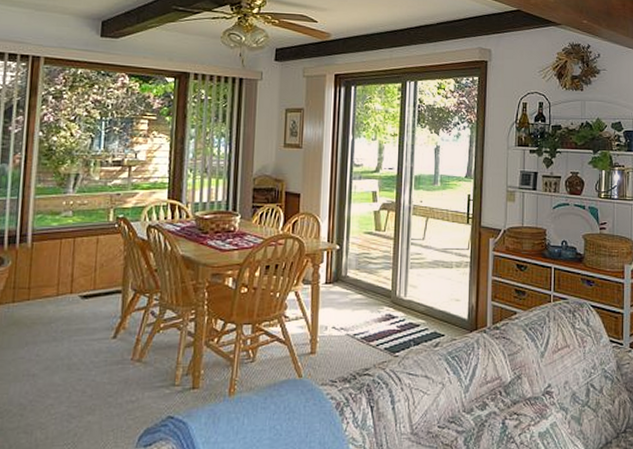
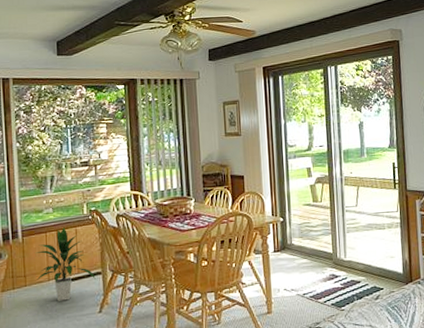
indoor plant: none [44,234,114,321] -> present [35,227,96,301]

